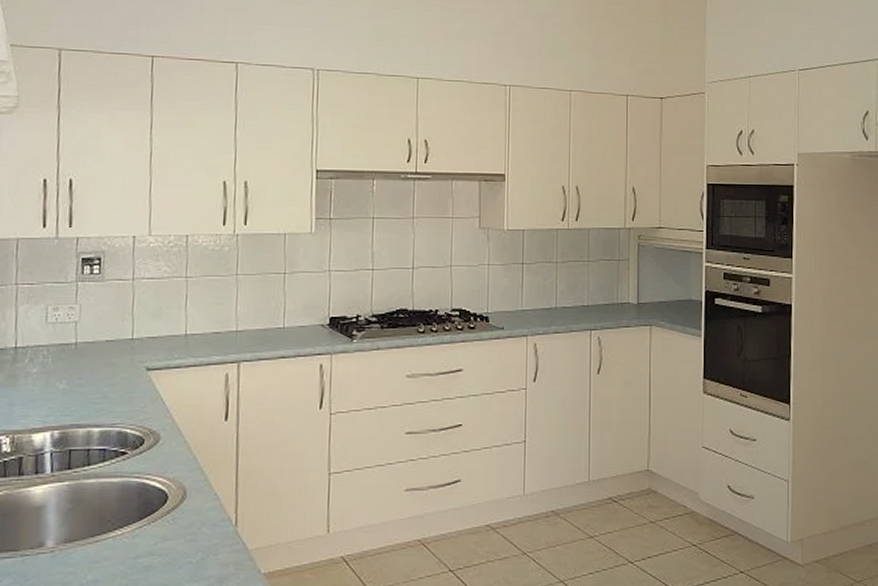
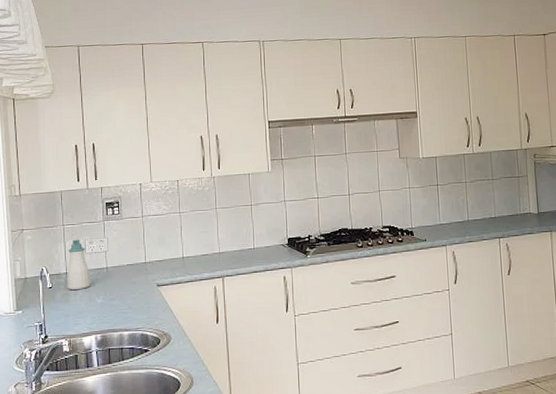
soap bottle: none [15,303,50,372] -> present [67,239,90,291]

